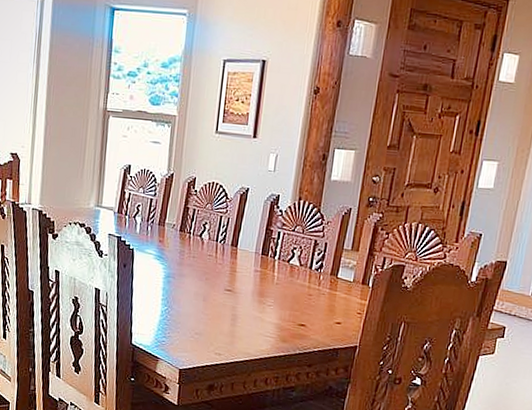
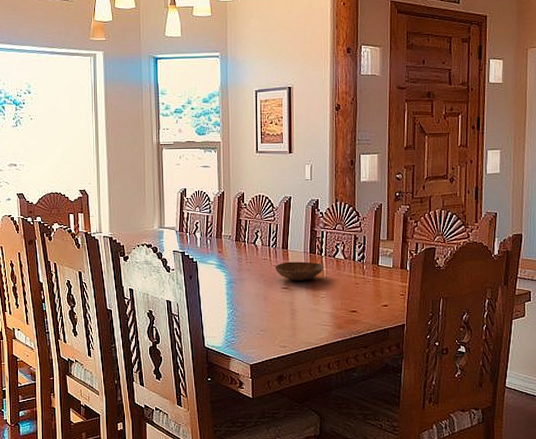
bowl: none [219,261,276,285] -> present [274,261,324,282]

